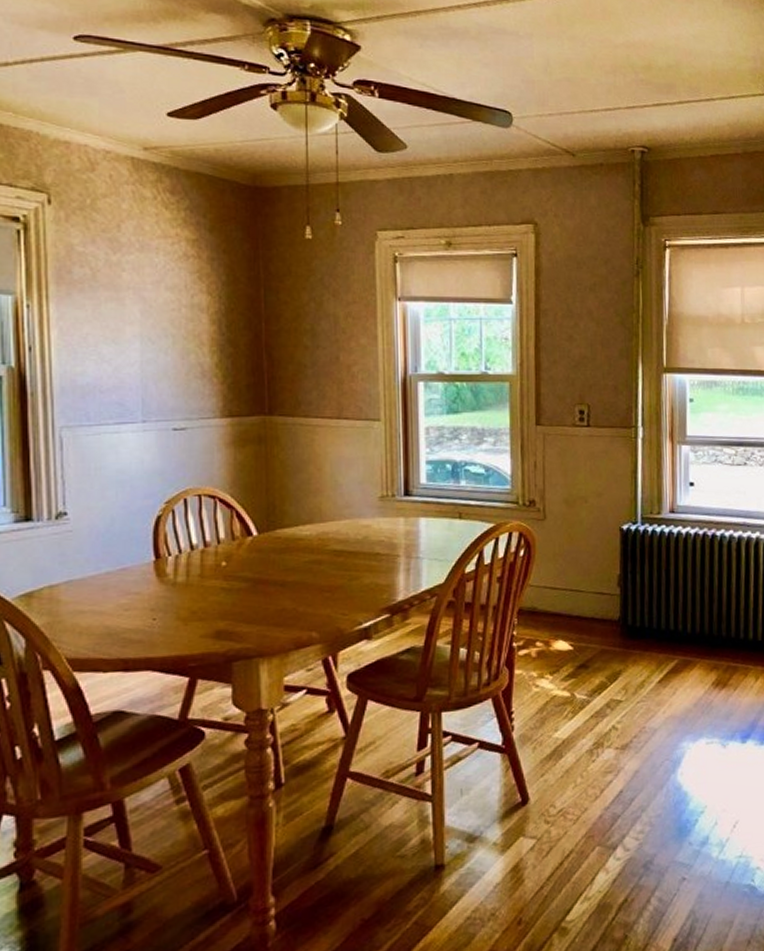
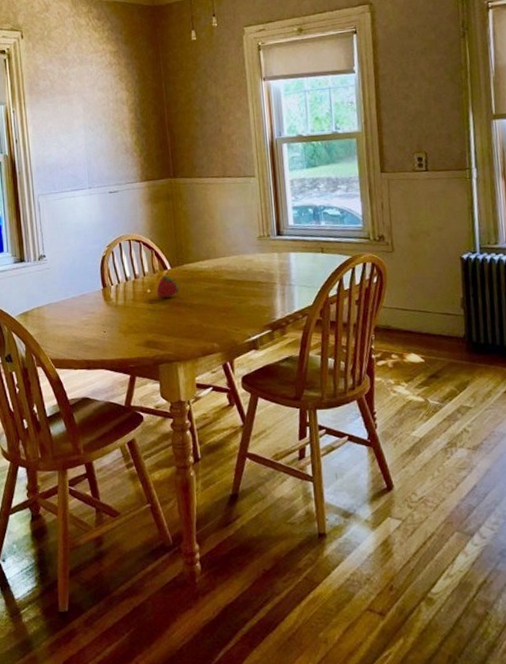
fruit: none [235,544,267,574] -> present [156,276,179,299]

